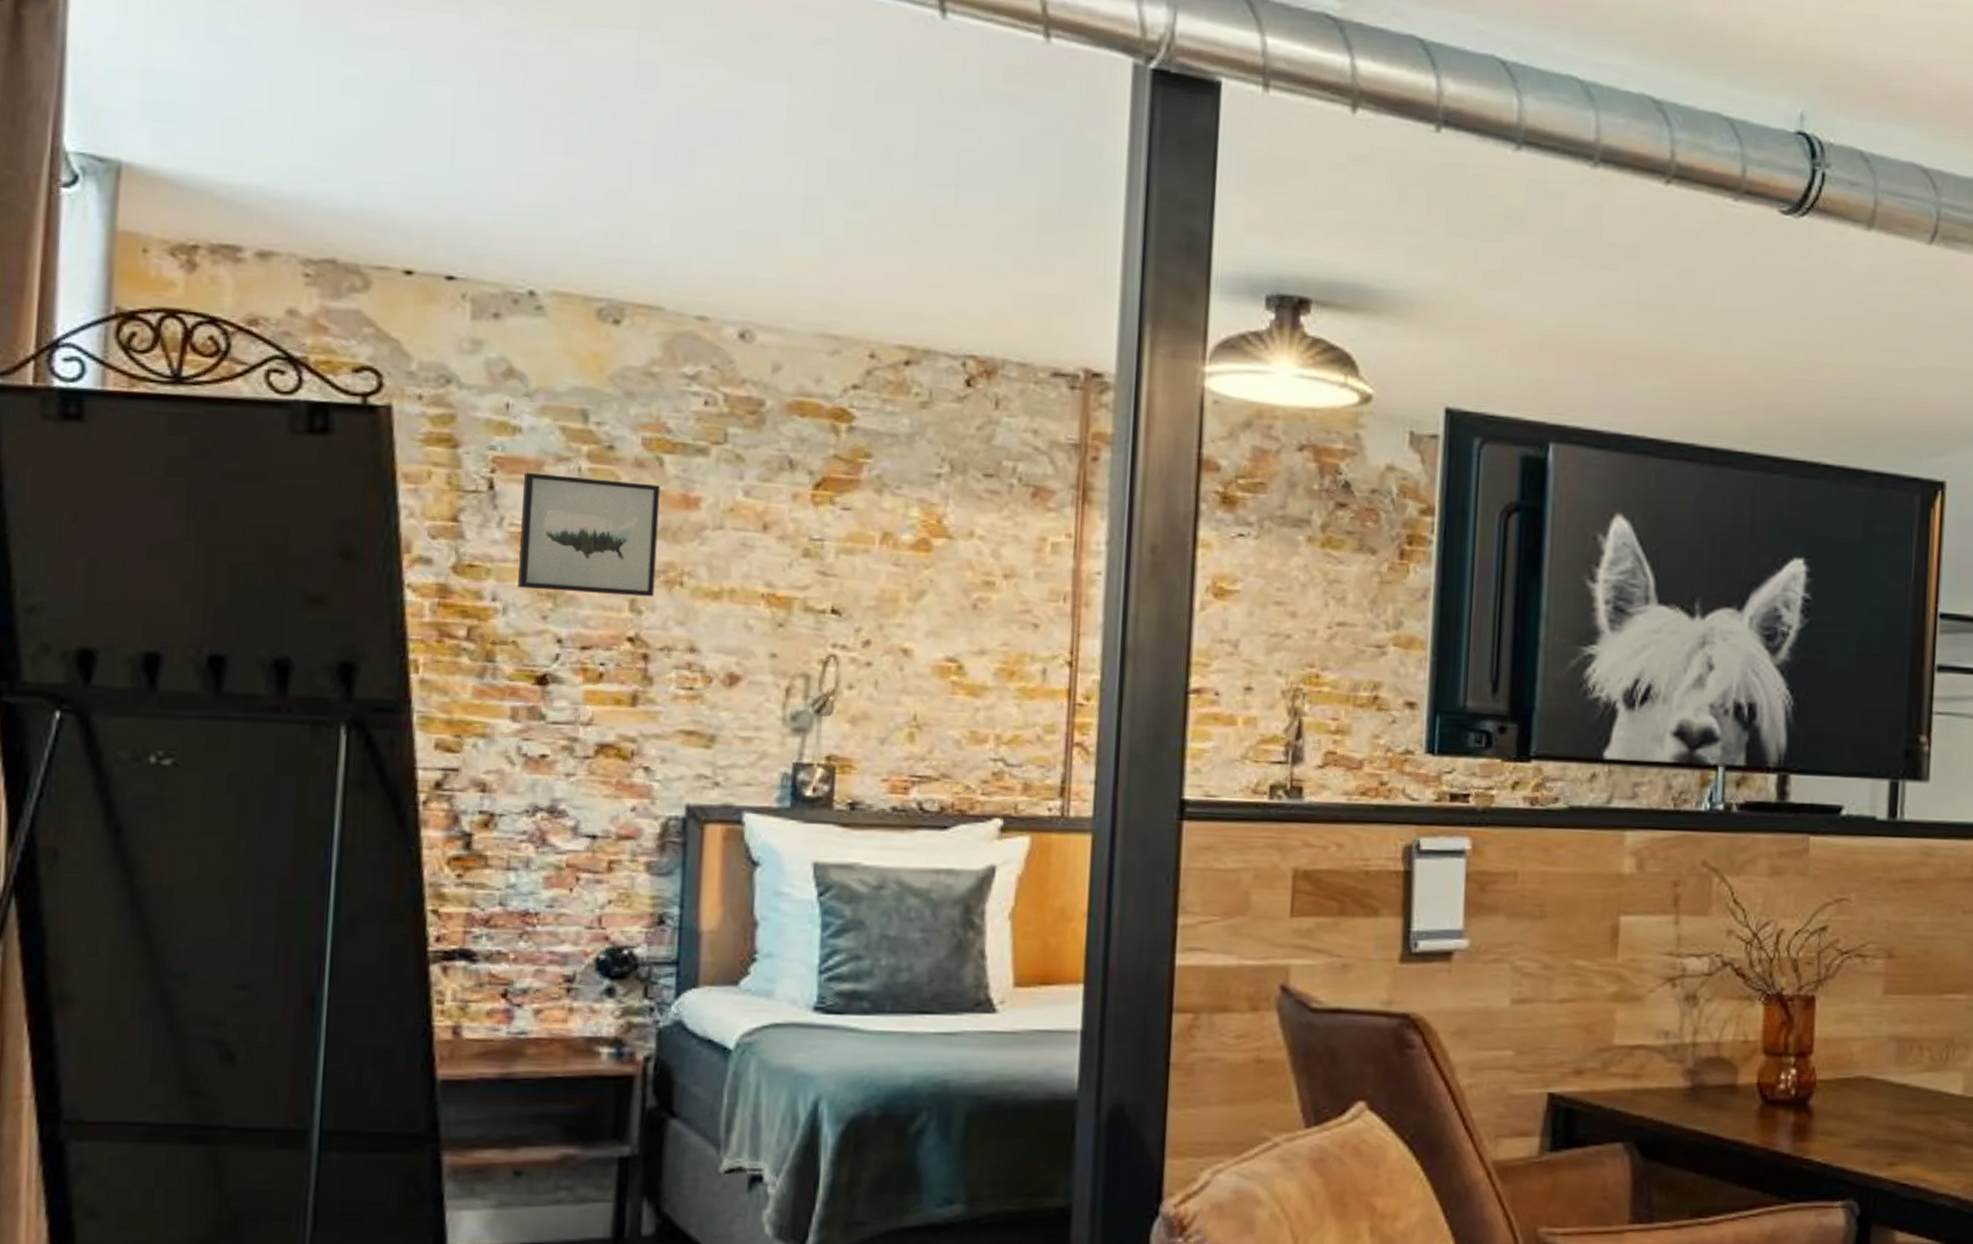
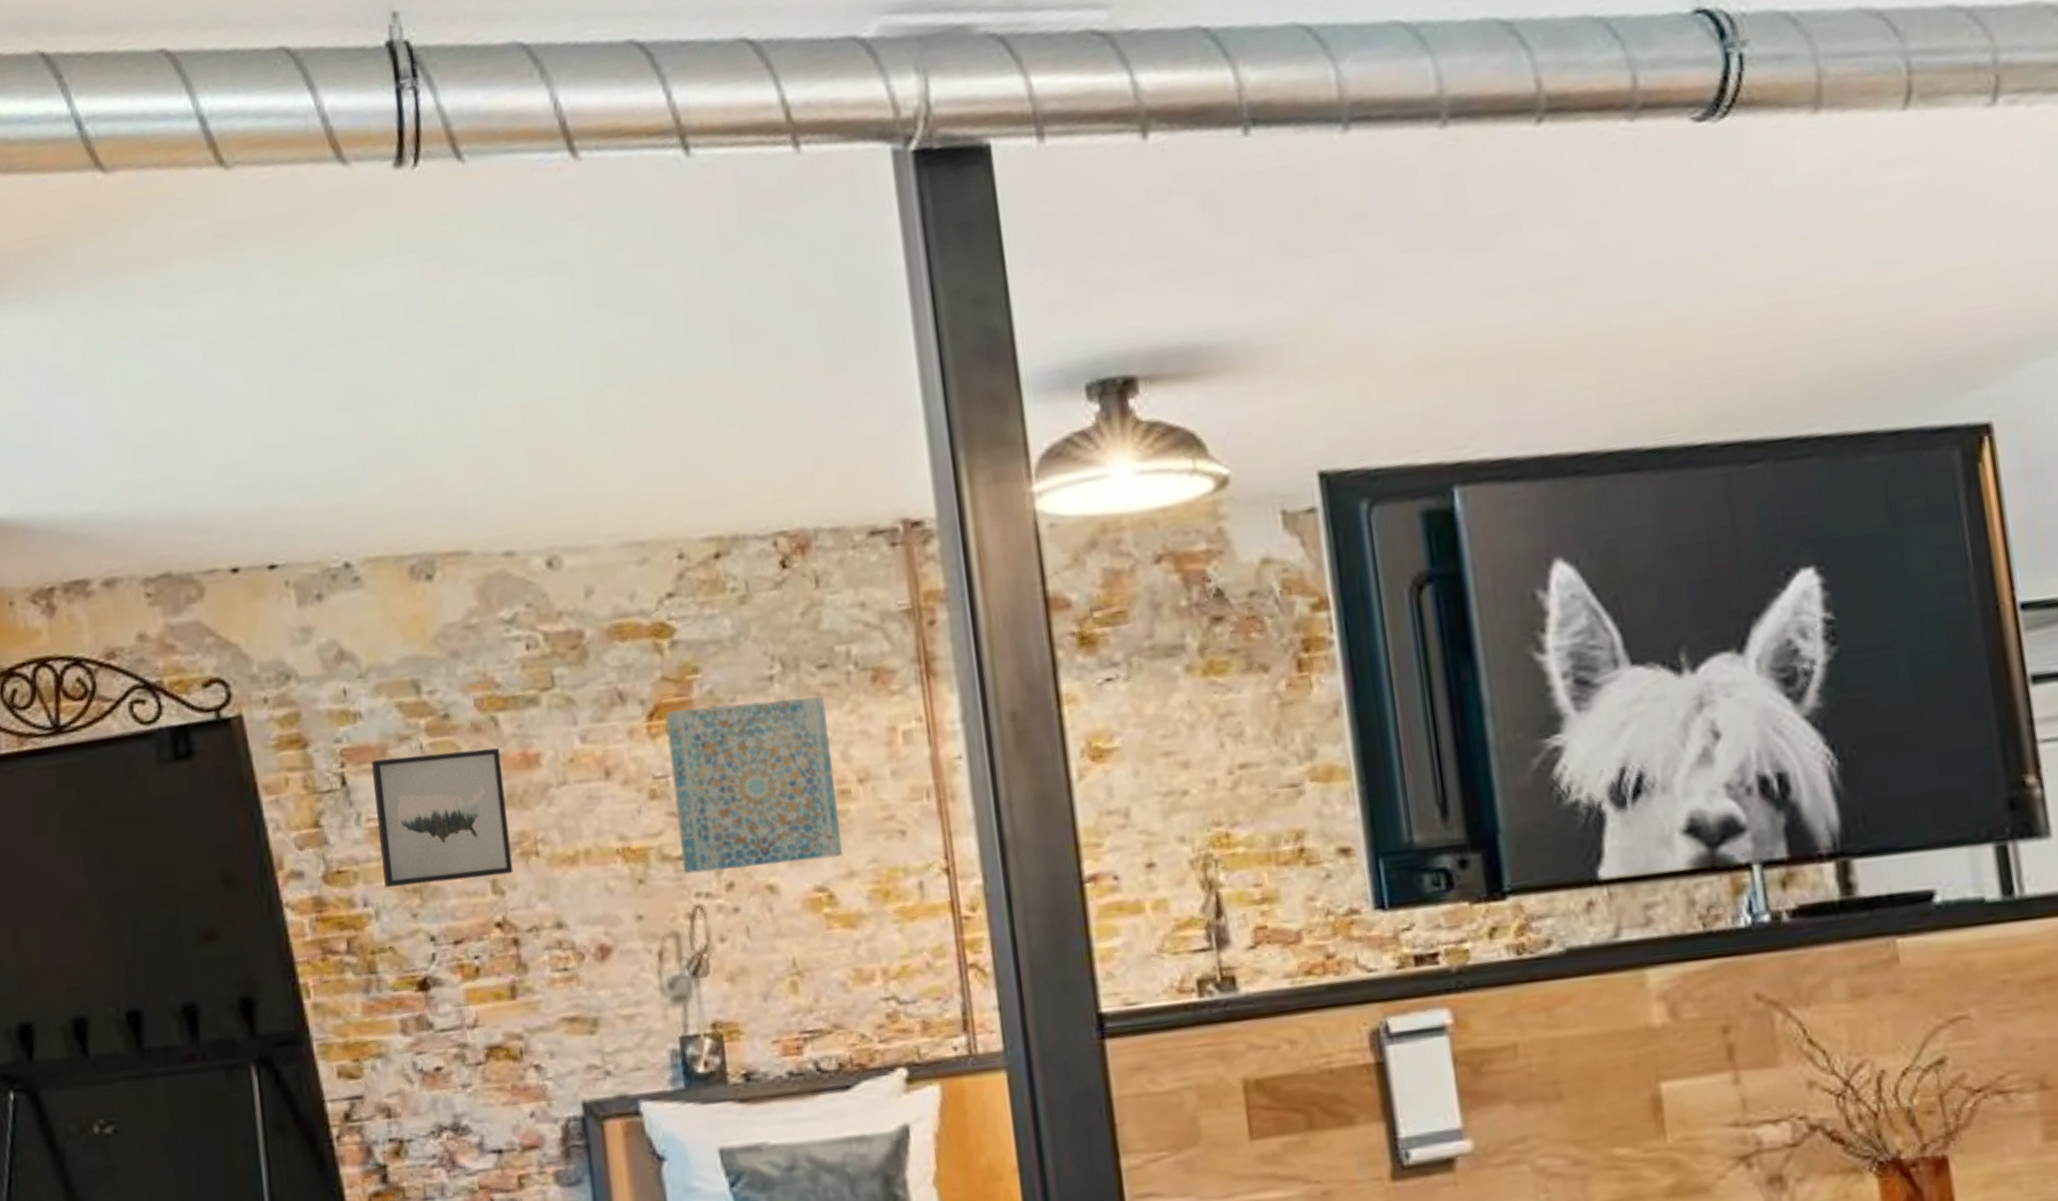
wall art: none [824,485,985,636] -> present [665,695,843,875]

